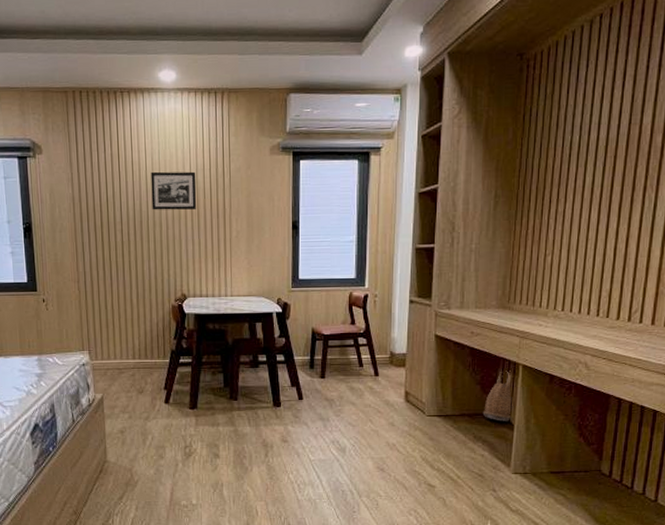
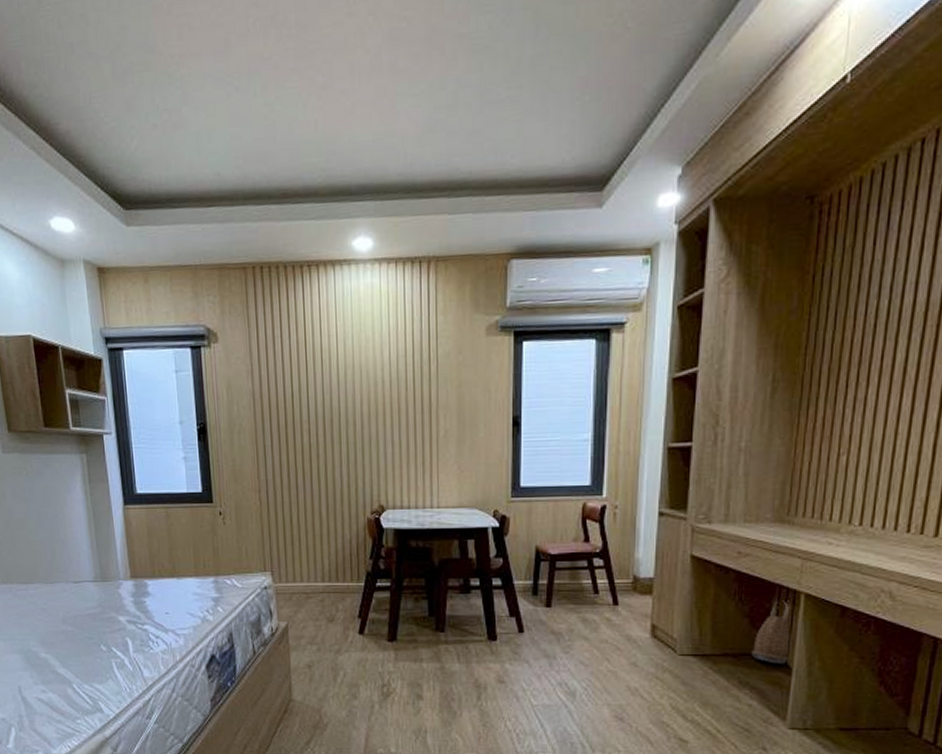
picture frame: present [151,171,197,210] -> none [343,358,397,406]

